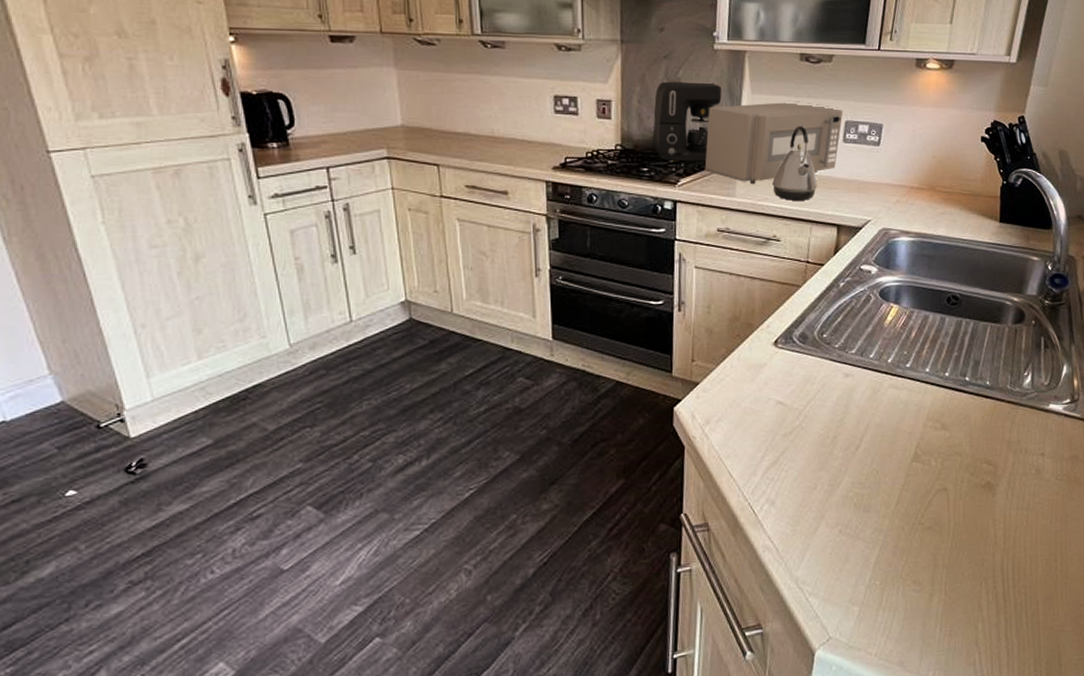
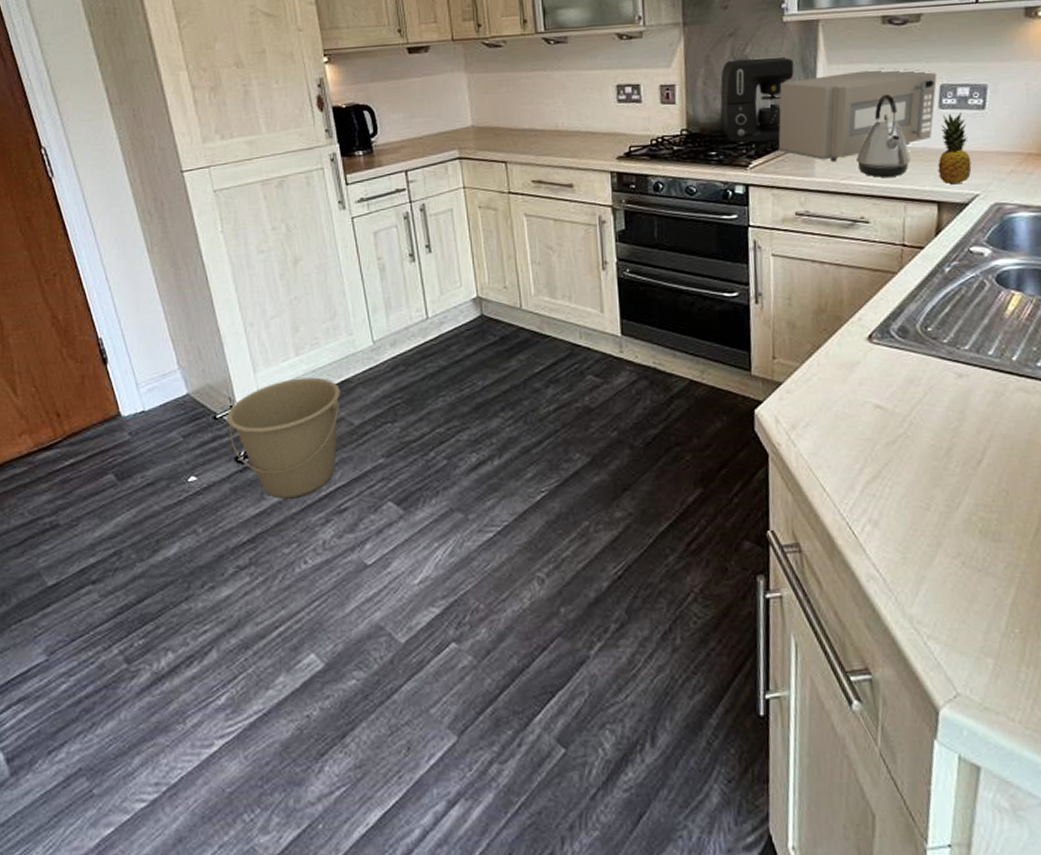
bucket: none [114,382,252,510] -> present [227,377,340,499]
fruit: none [839,147,866,210] -> present [937,113,972,185]

